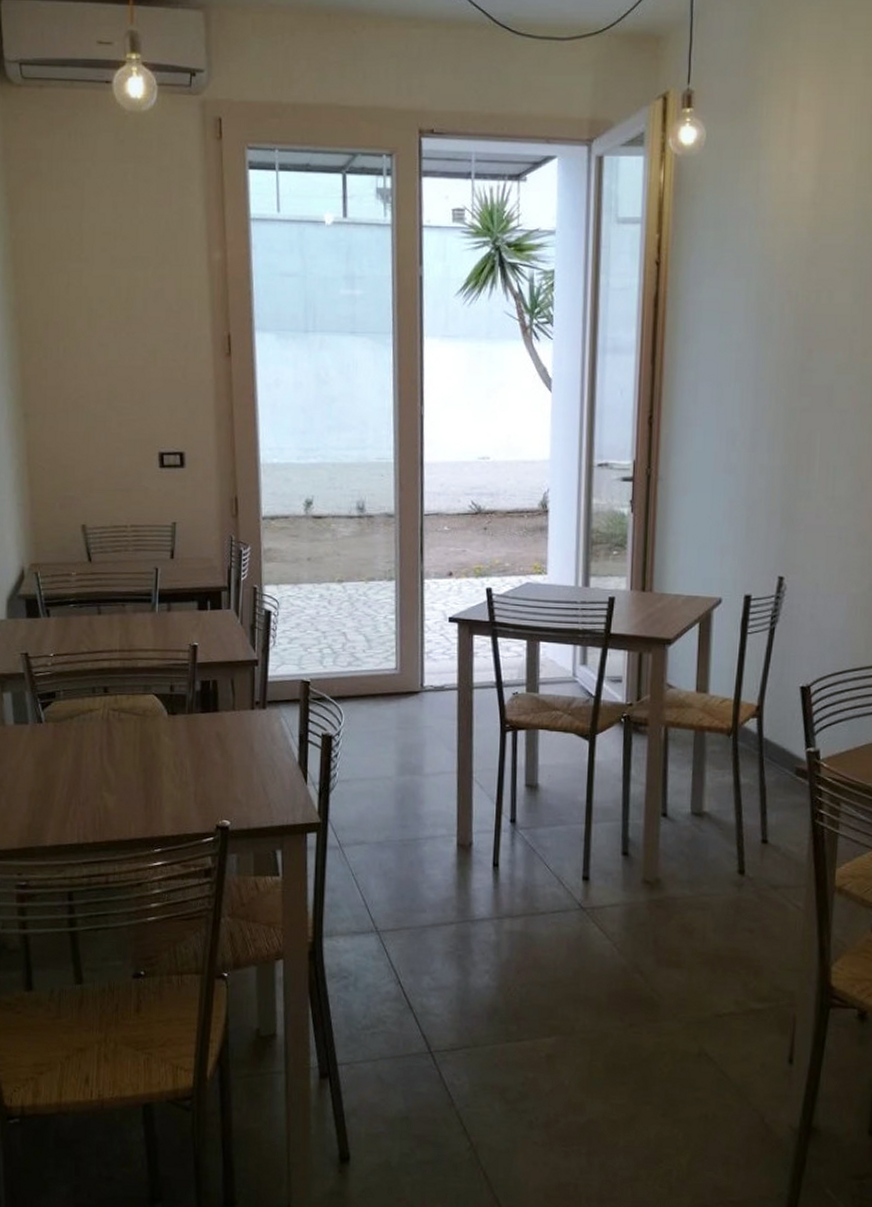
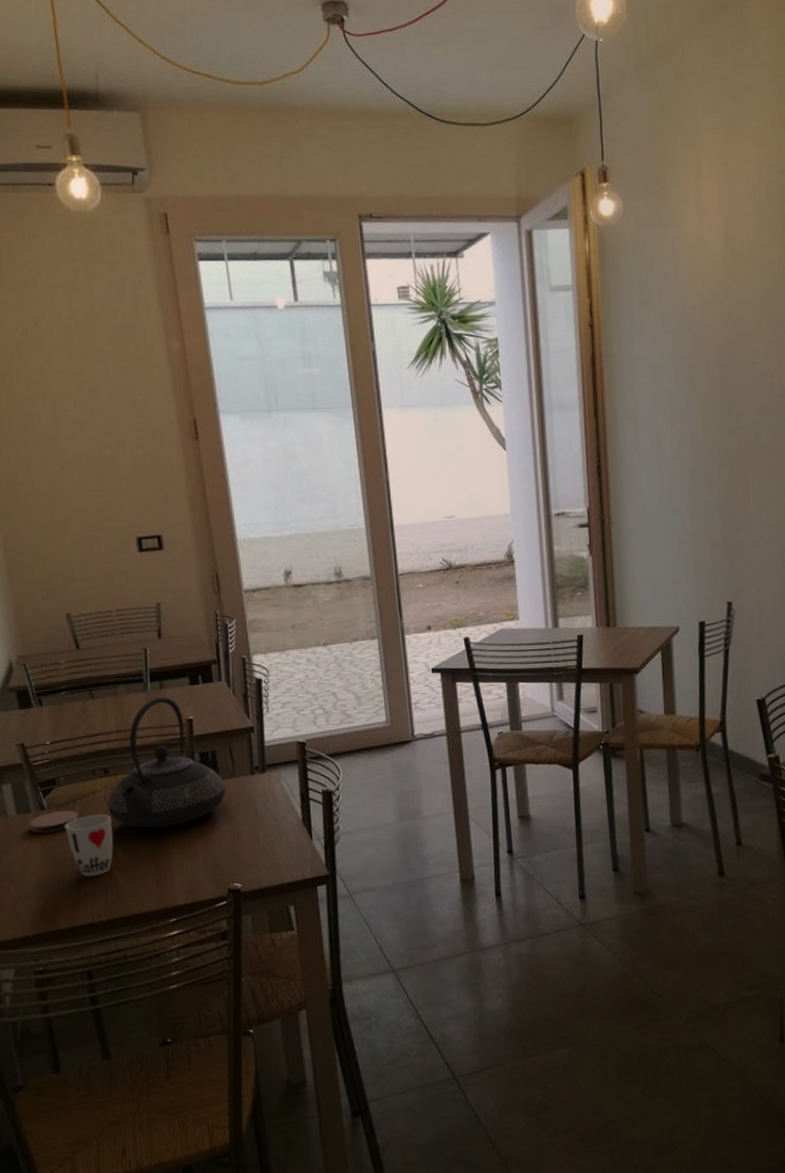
coaster: none [26,725,75,747] -> present [29,810,79,834]
cup: none [60,732,106,797] -> present [65,814,113,877]
teapot: none [104,619,224,754] -> present [107,696,226,828]

